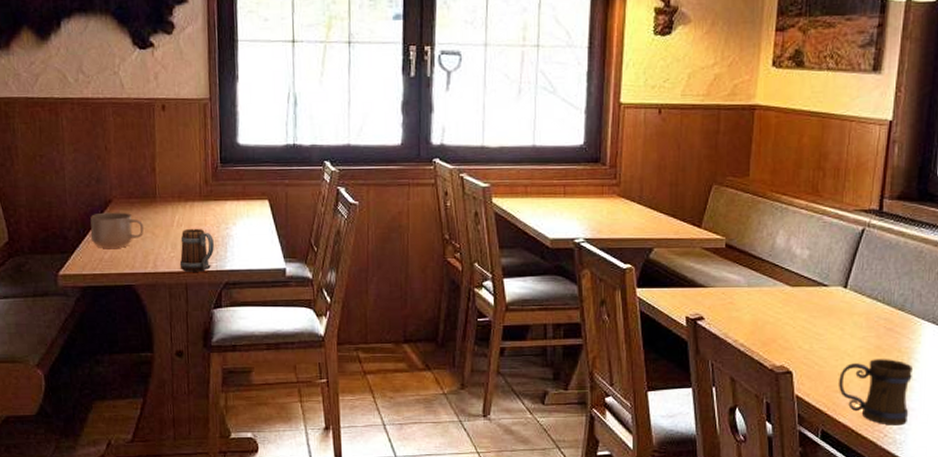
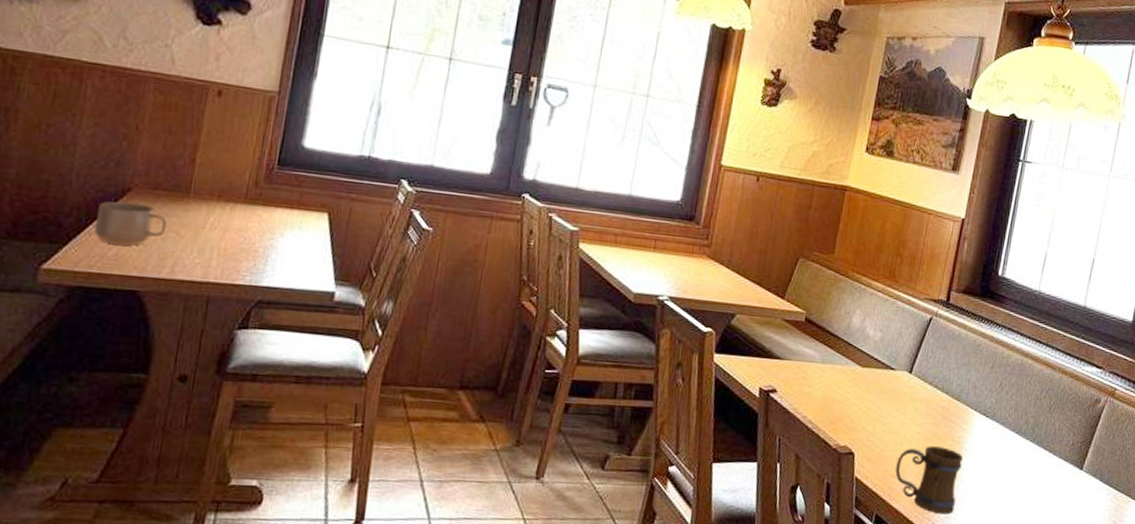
beer mug: present [179,228,214,272] -> none [204,233,253,285]

